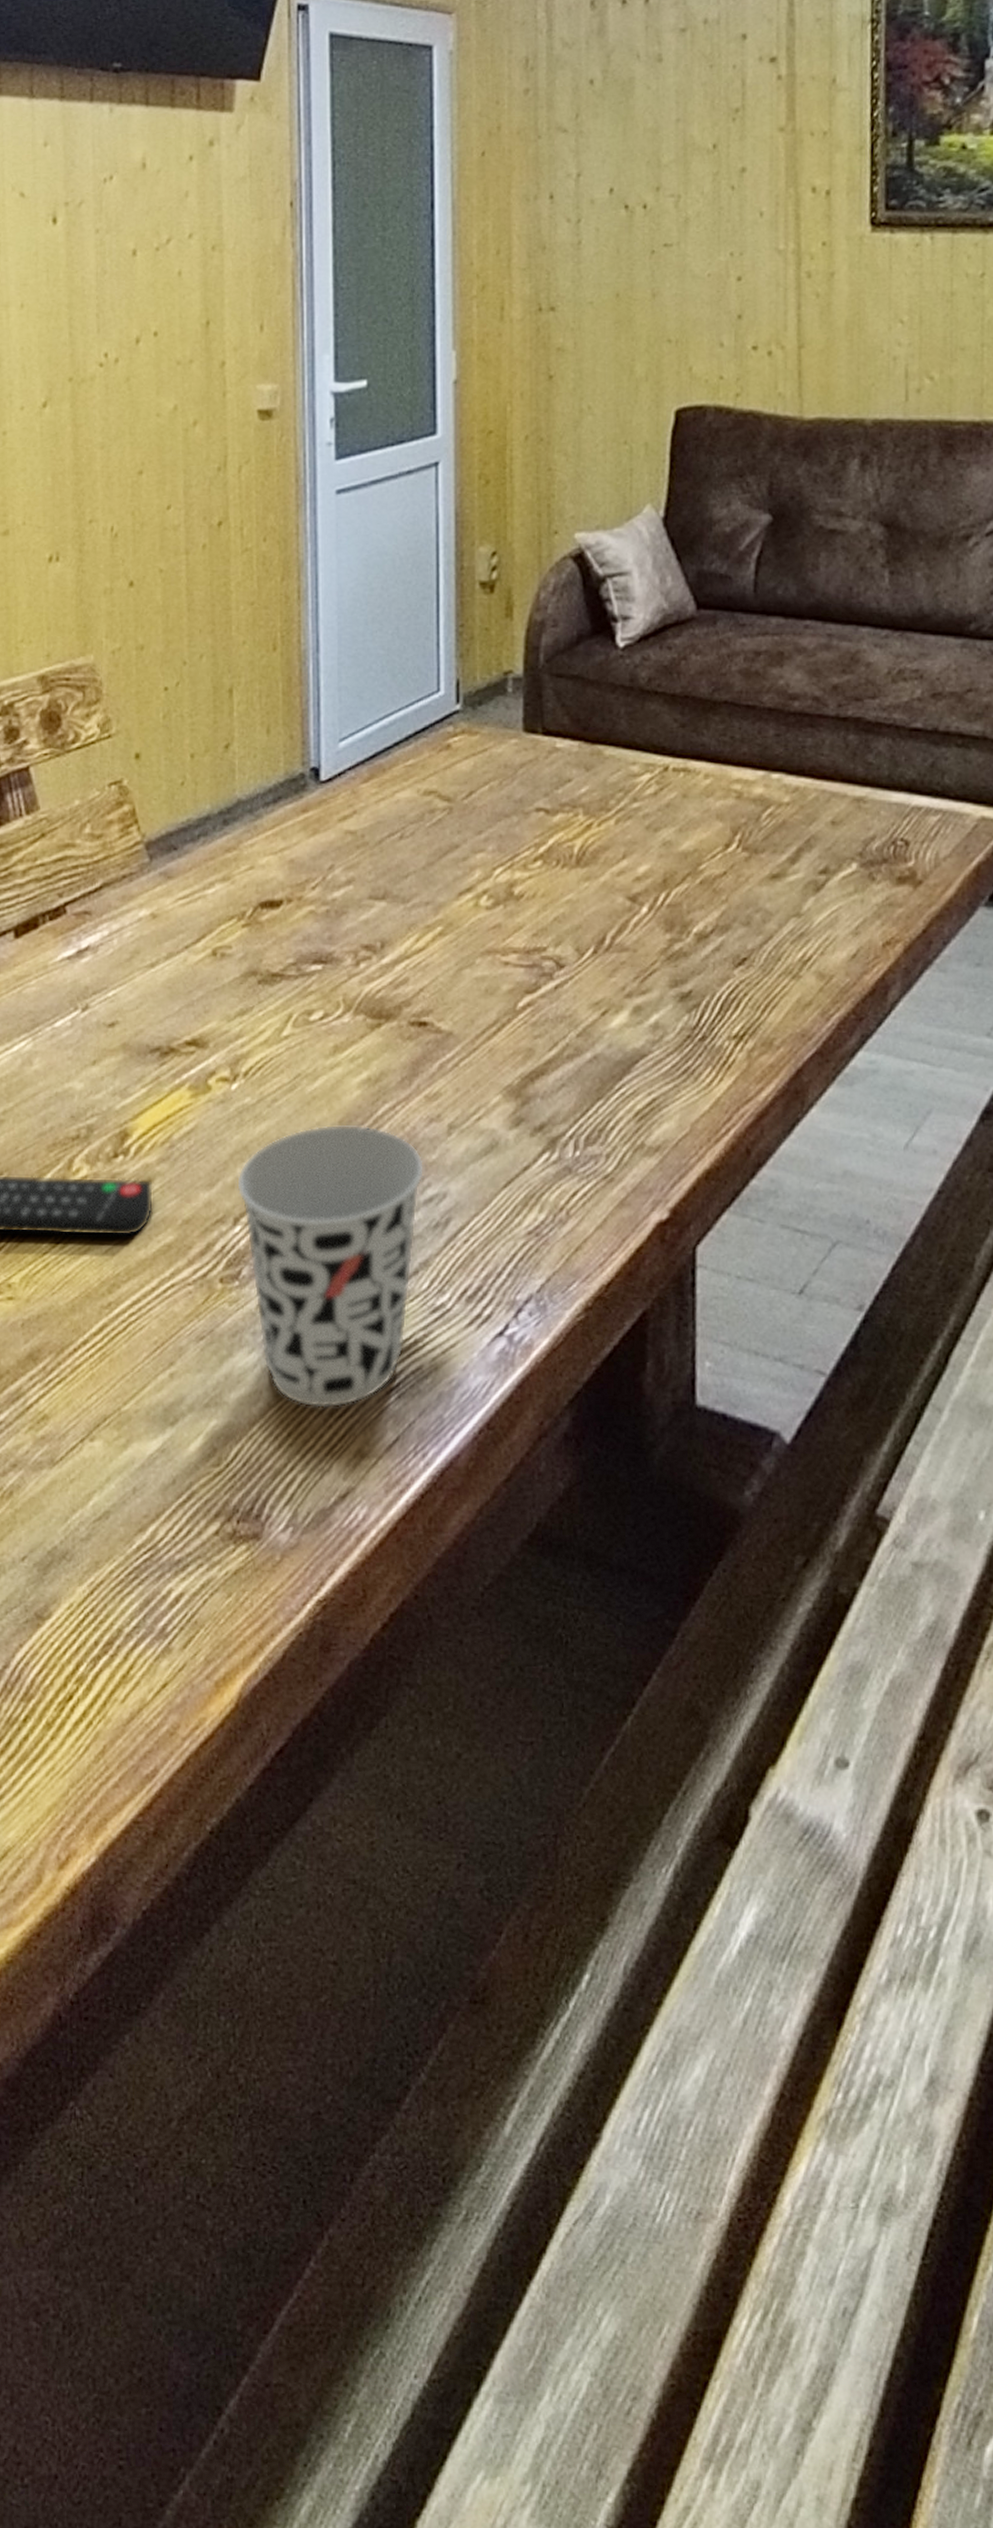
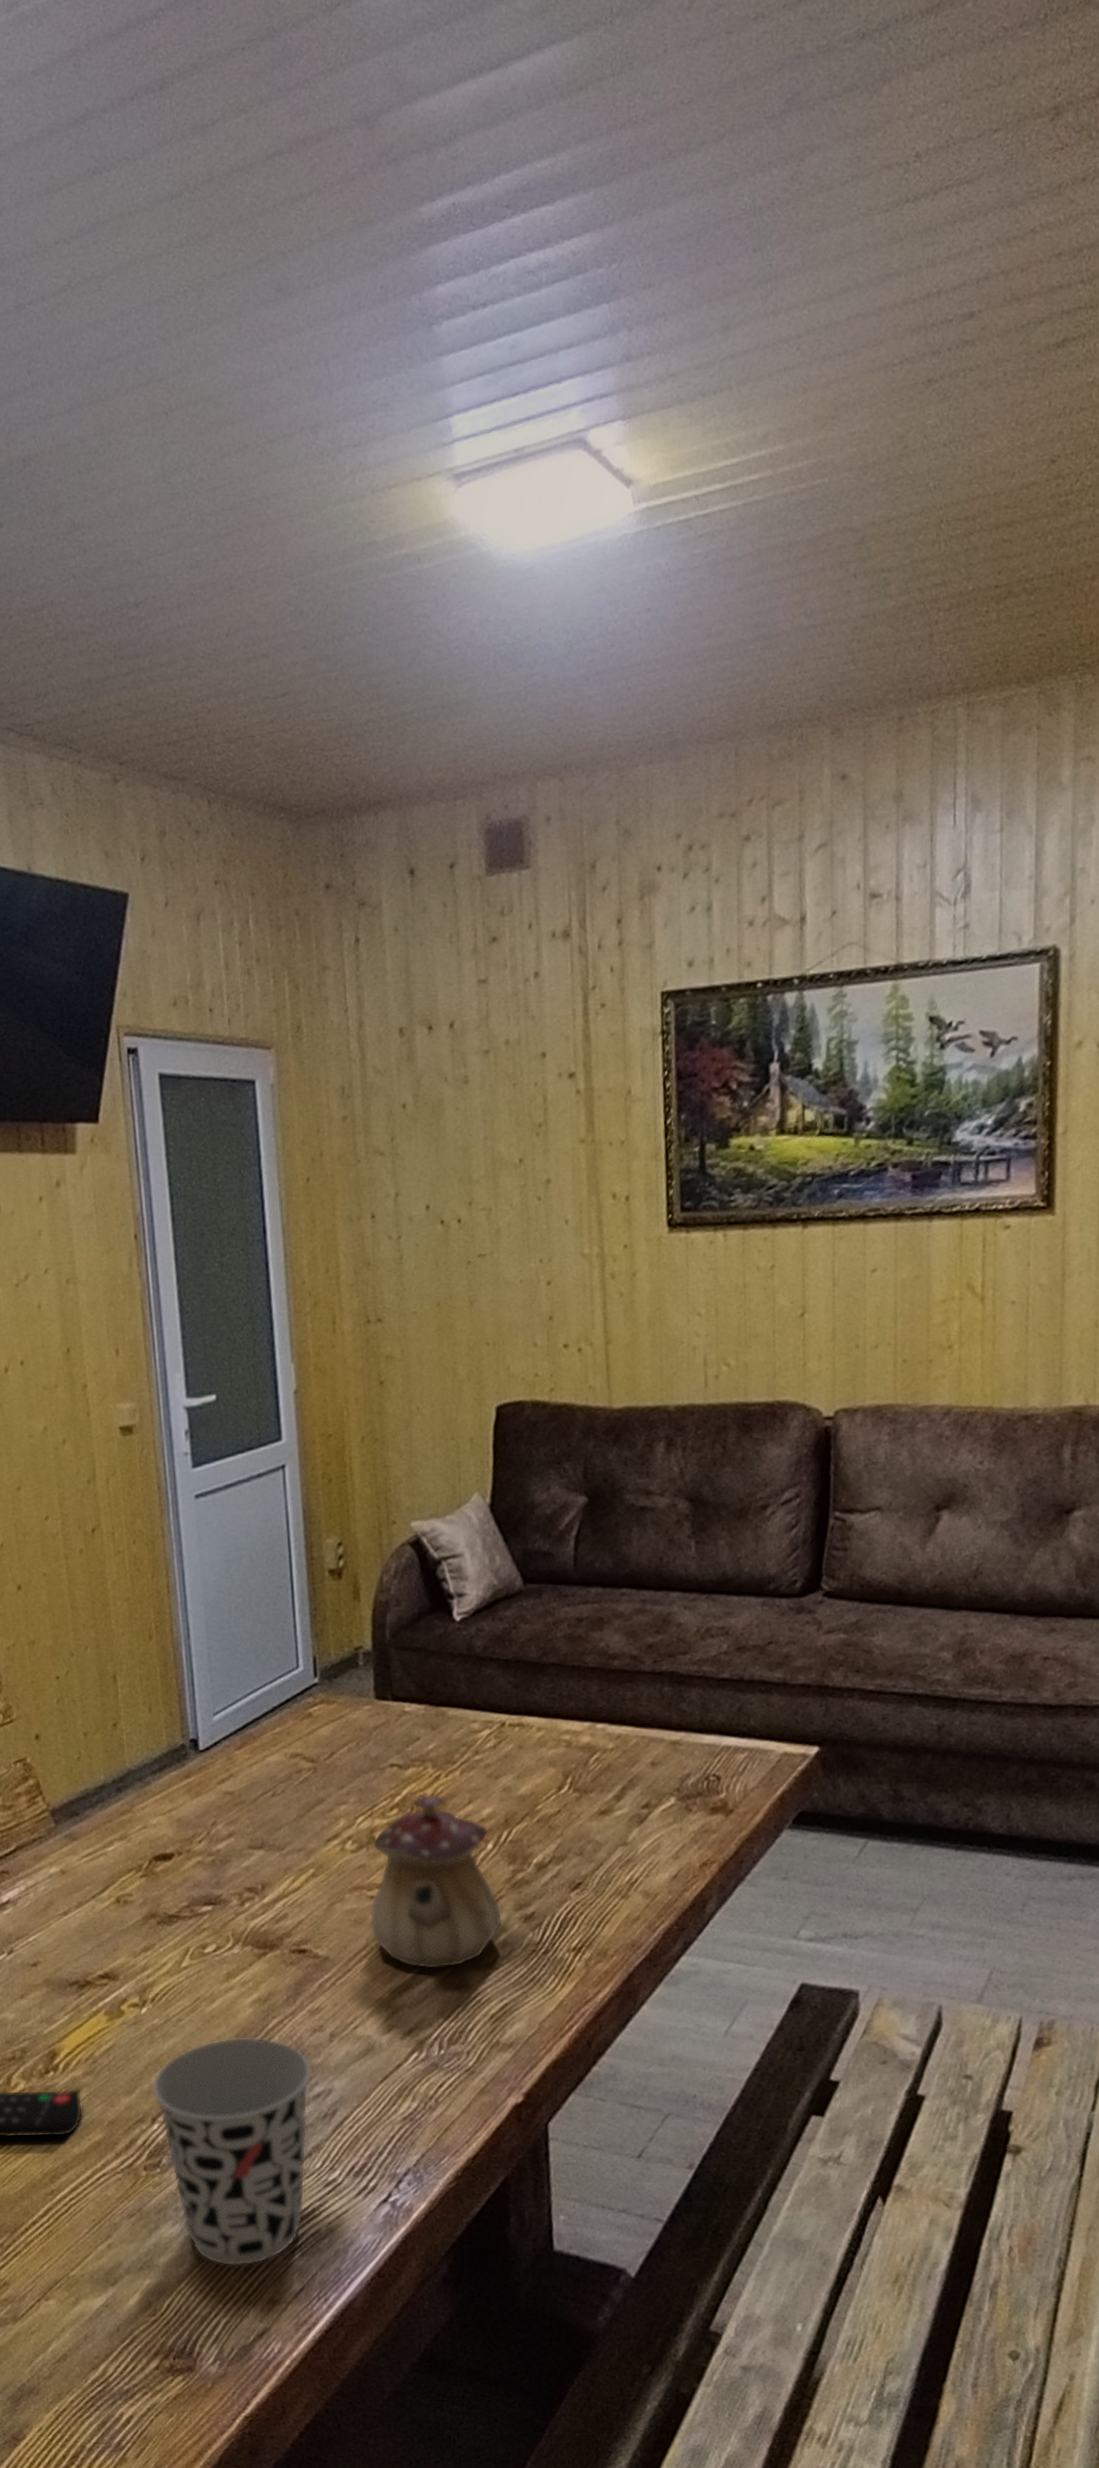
teapot: none [502,844,654,1053] -> present [369,1793,502,1970]

